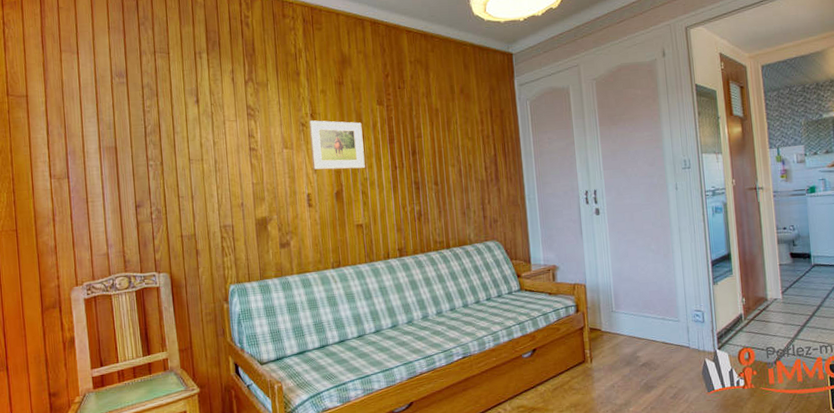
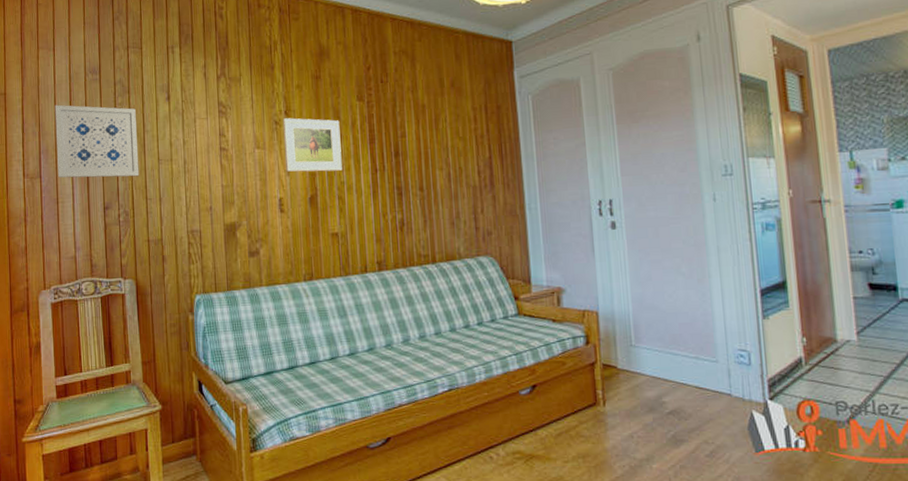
wall art: none [80,107,171,179] -> present [55,104,140,178]

